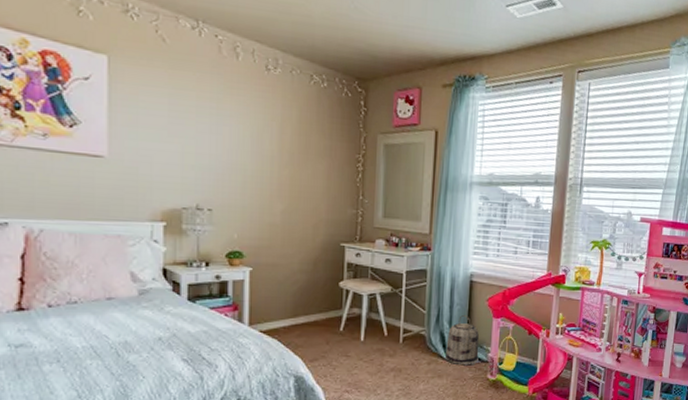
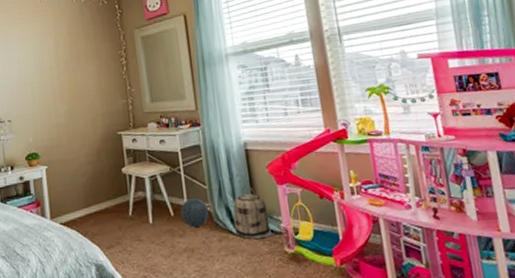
ball: none [394,321,424,348] -> present [180,198,210,227]

